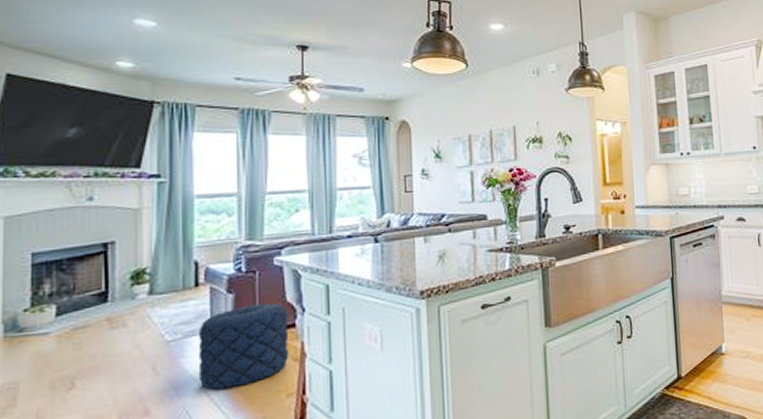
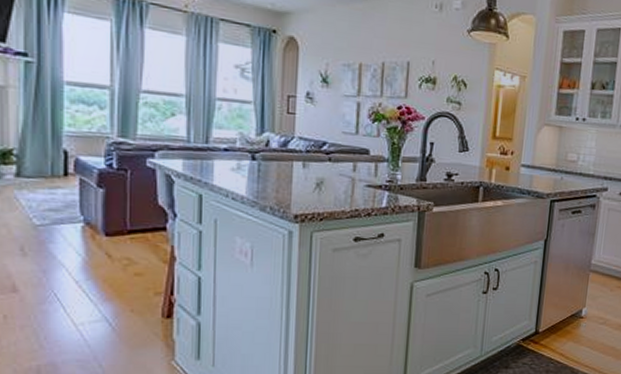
pouf: present [198,303,290,390] -> none [66,202,160,279]

